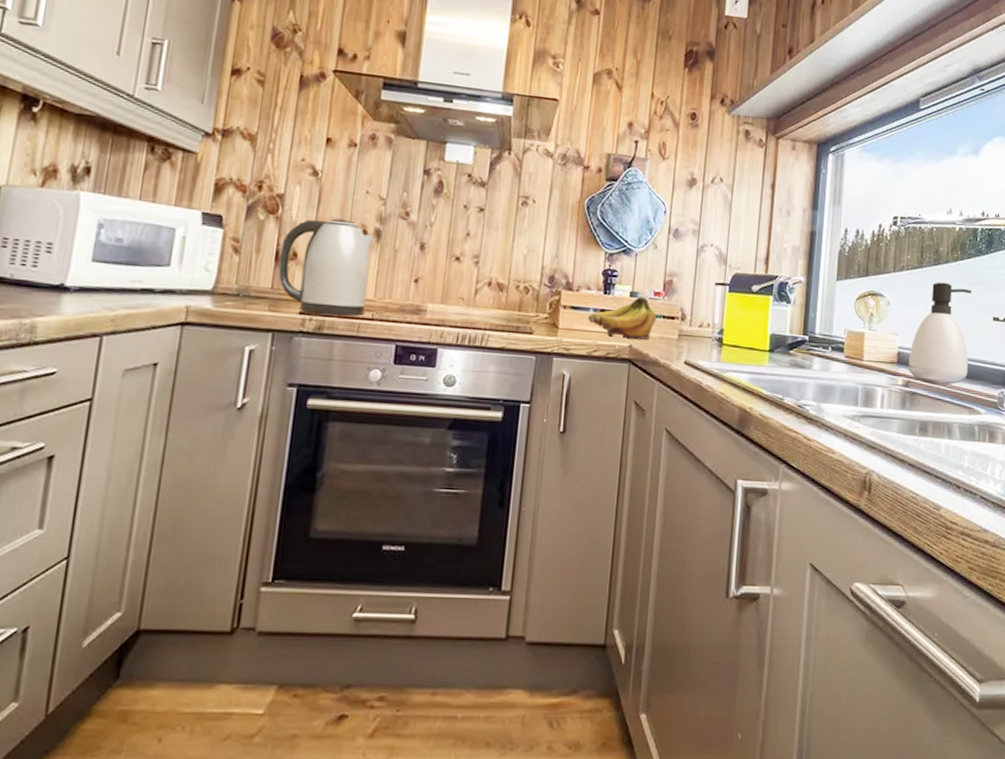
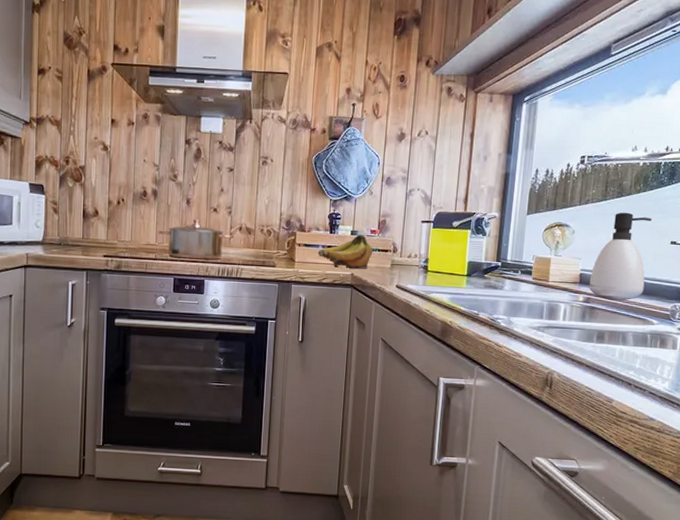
kettle: present [278,218,373,316] -> none [86,183,151,257]
cooking pot: none [378,269,481,323] -> present [158,219,235,260]

